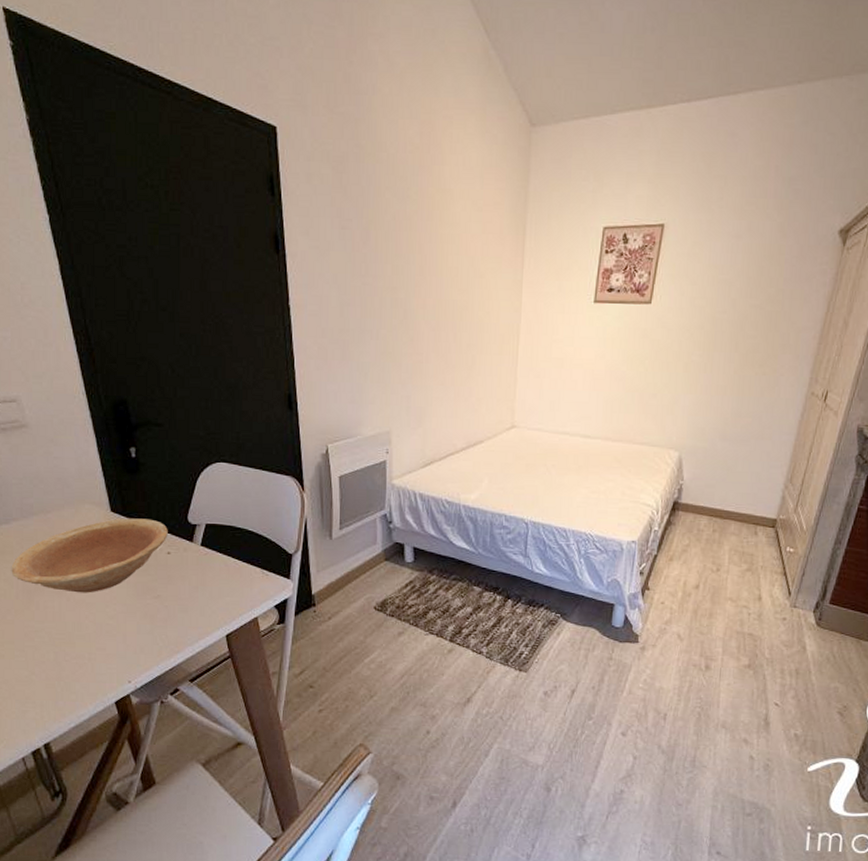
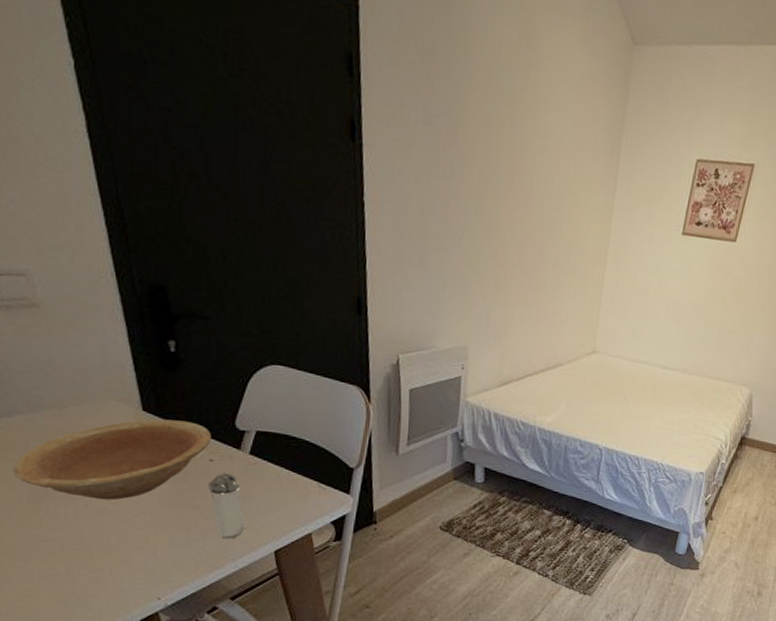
shaker: none [168,564,200,625] -> present [209,472,245,539]

